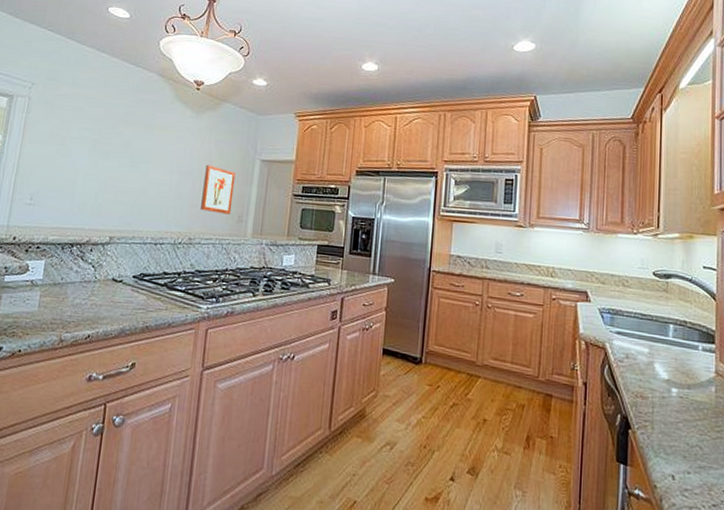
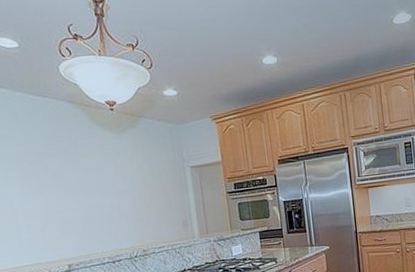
wall art: present [201,164,236,215] -> none [140,180,176,224]

